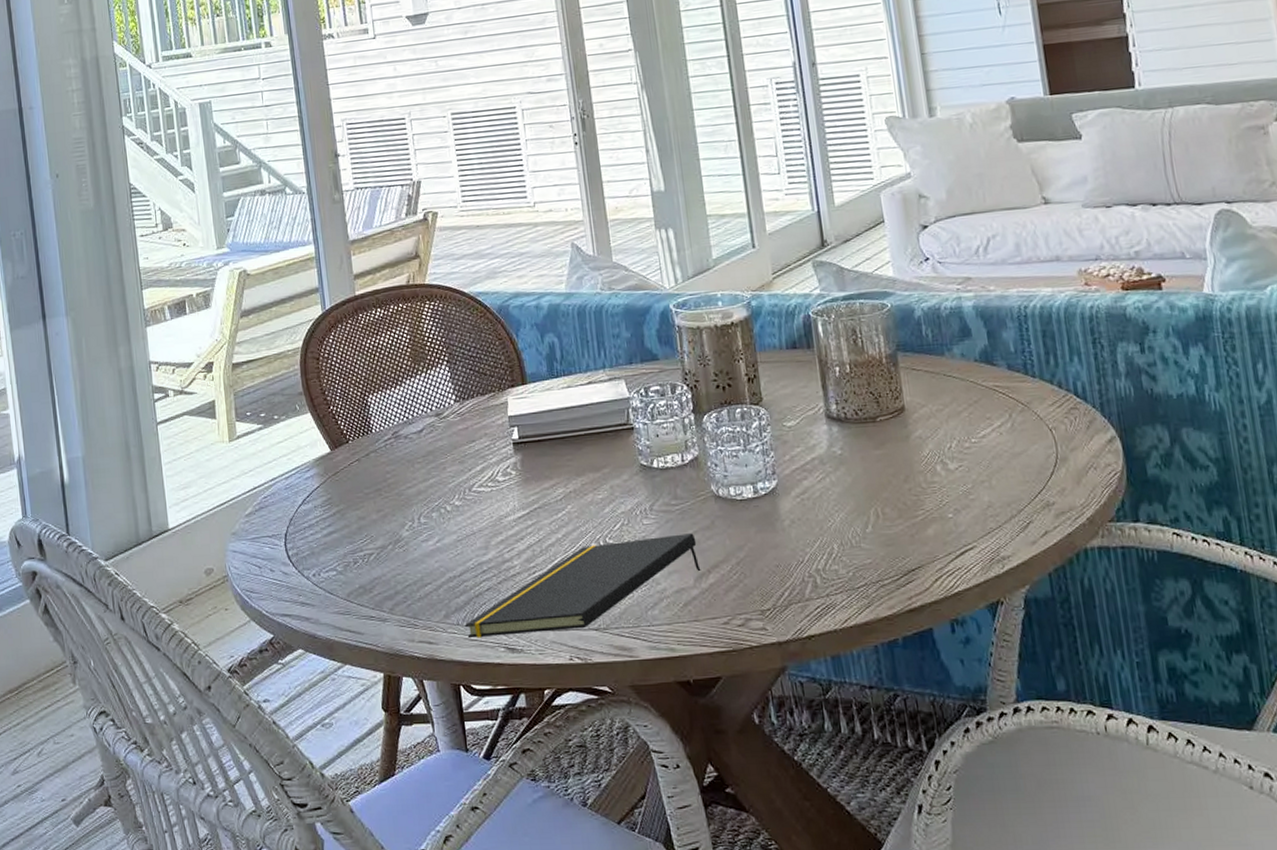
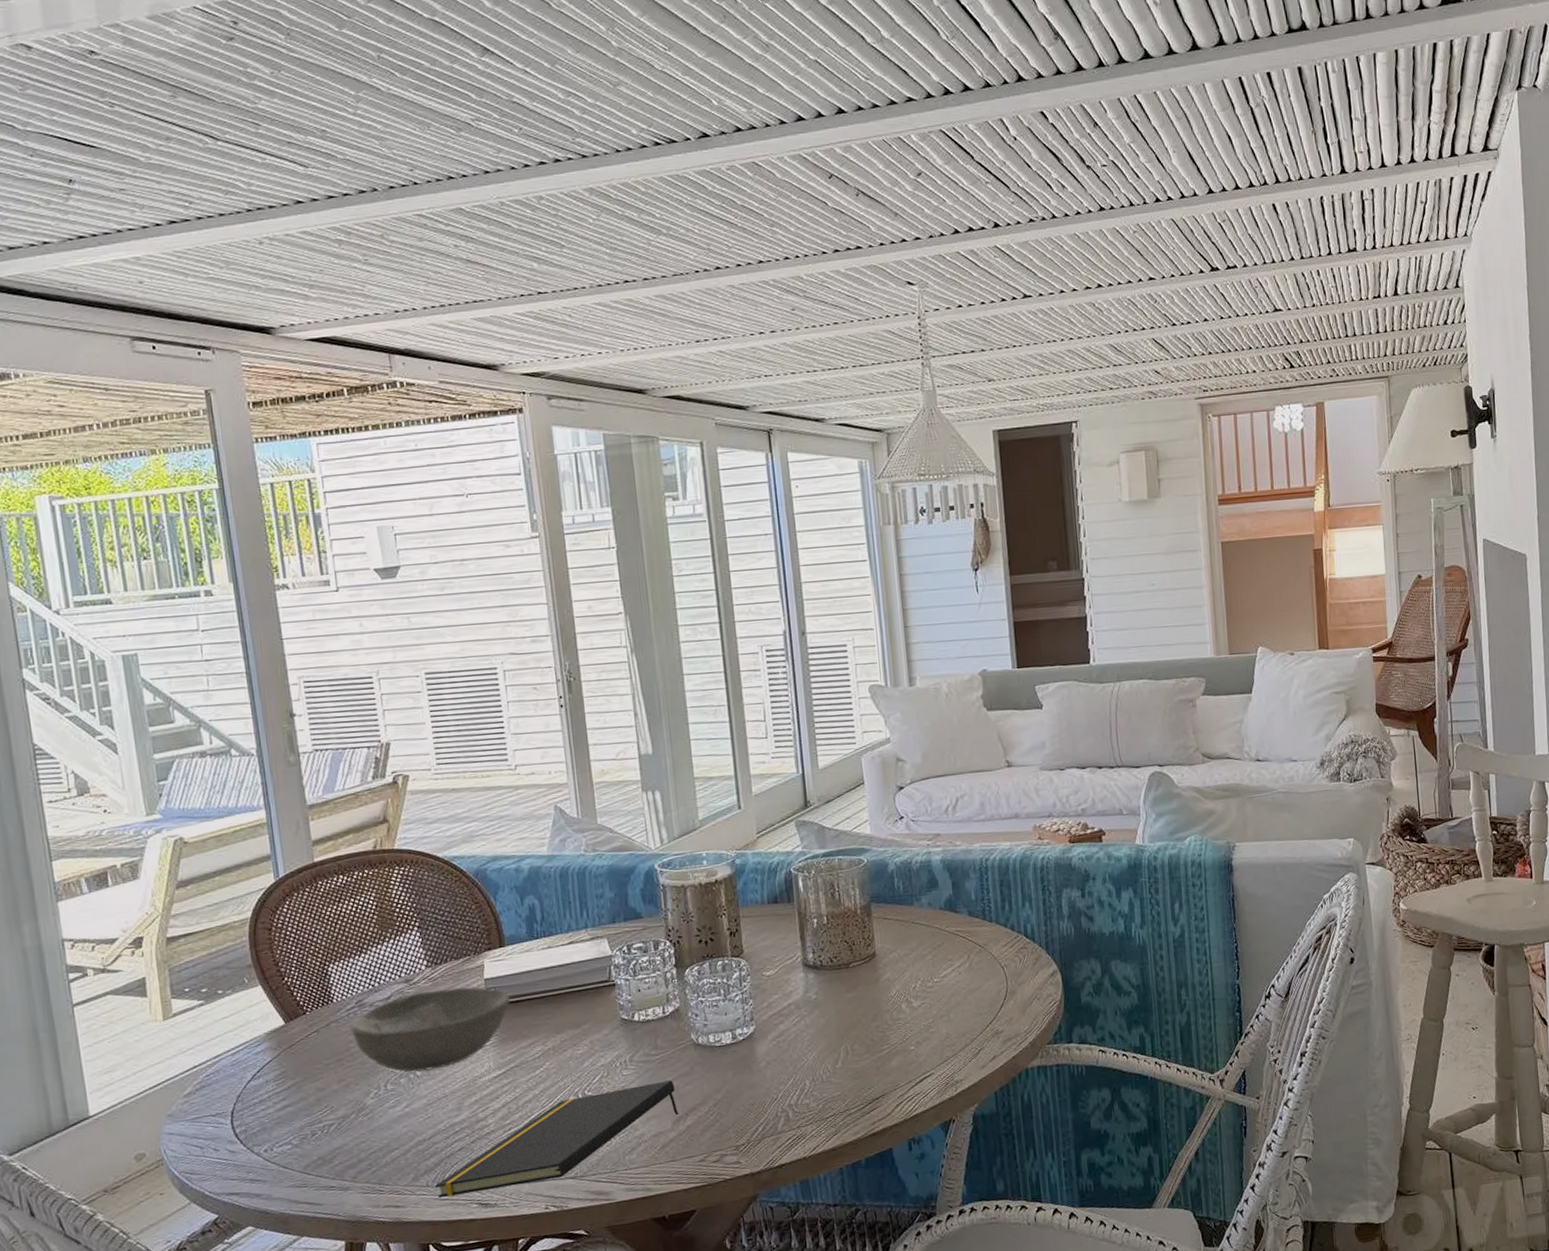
bowl: none [387,424,534,507] -> present [350,987,511,1072]

